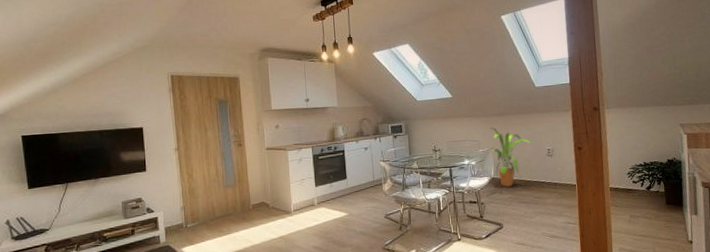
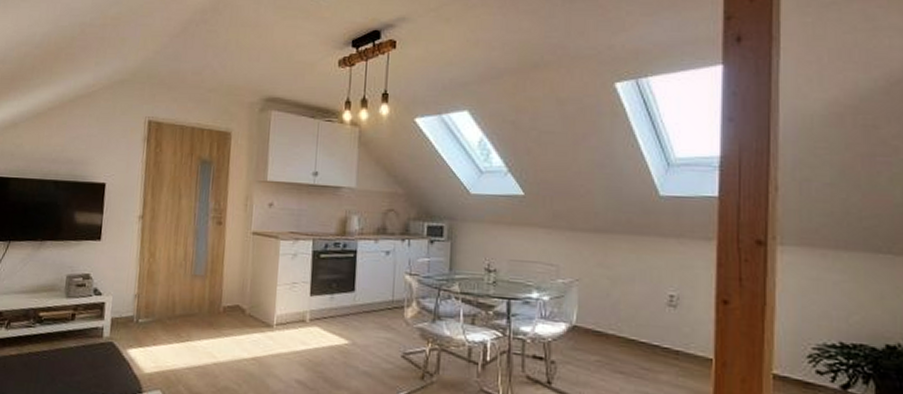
house plant: present [486,126,532,188] -> none [572,245,645,345]

